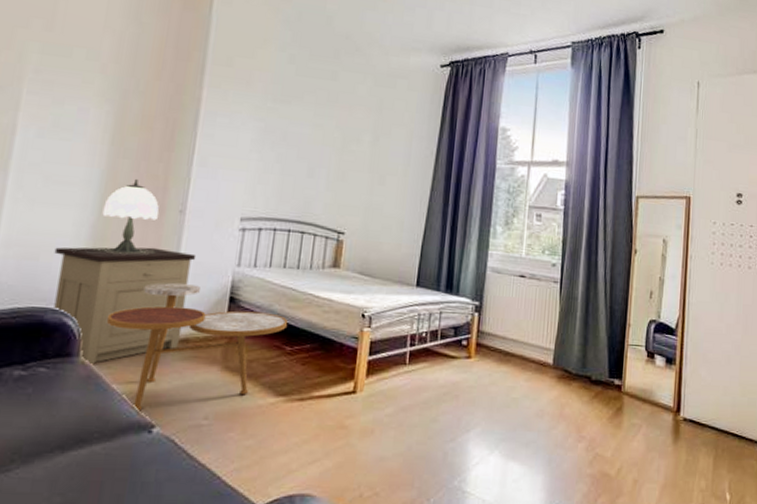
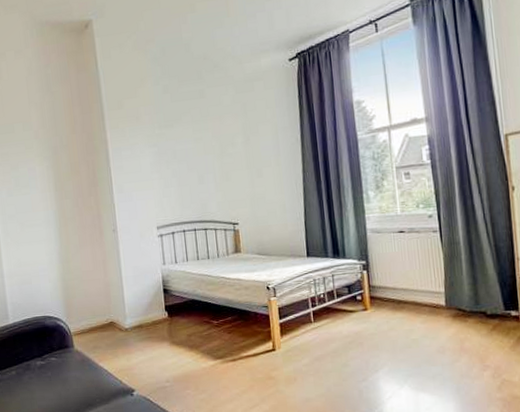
nightstand: present [54,247,197,367] -> none [39,261,137,353]
table lamp: present [73,178,159,255] -> none [51,212,104,274]
side table: present [106,283,287,411] -> none [84,284,210,381]

